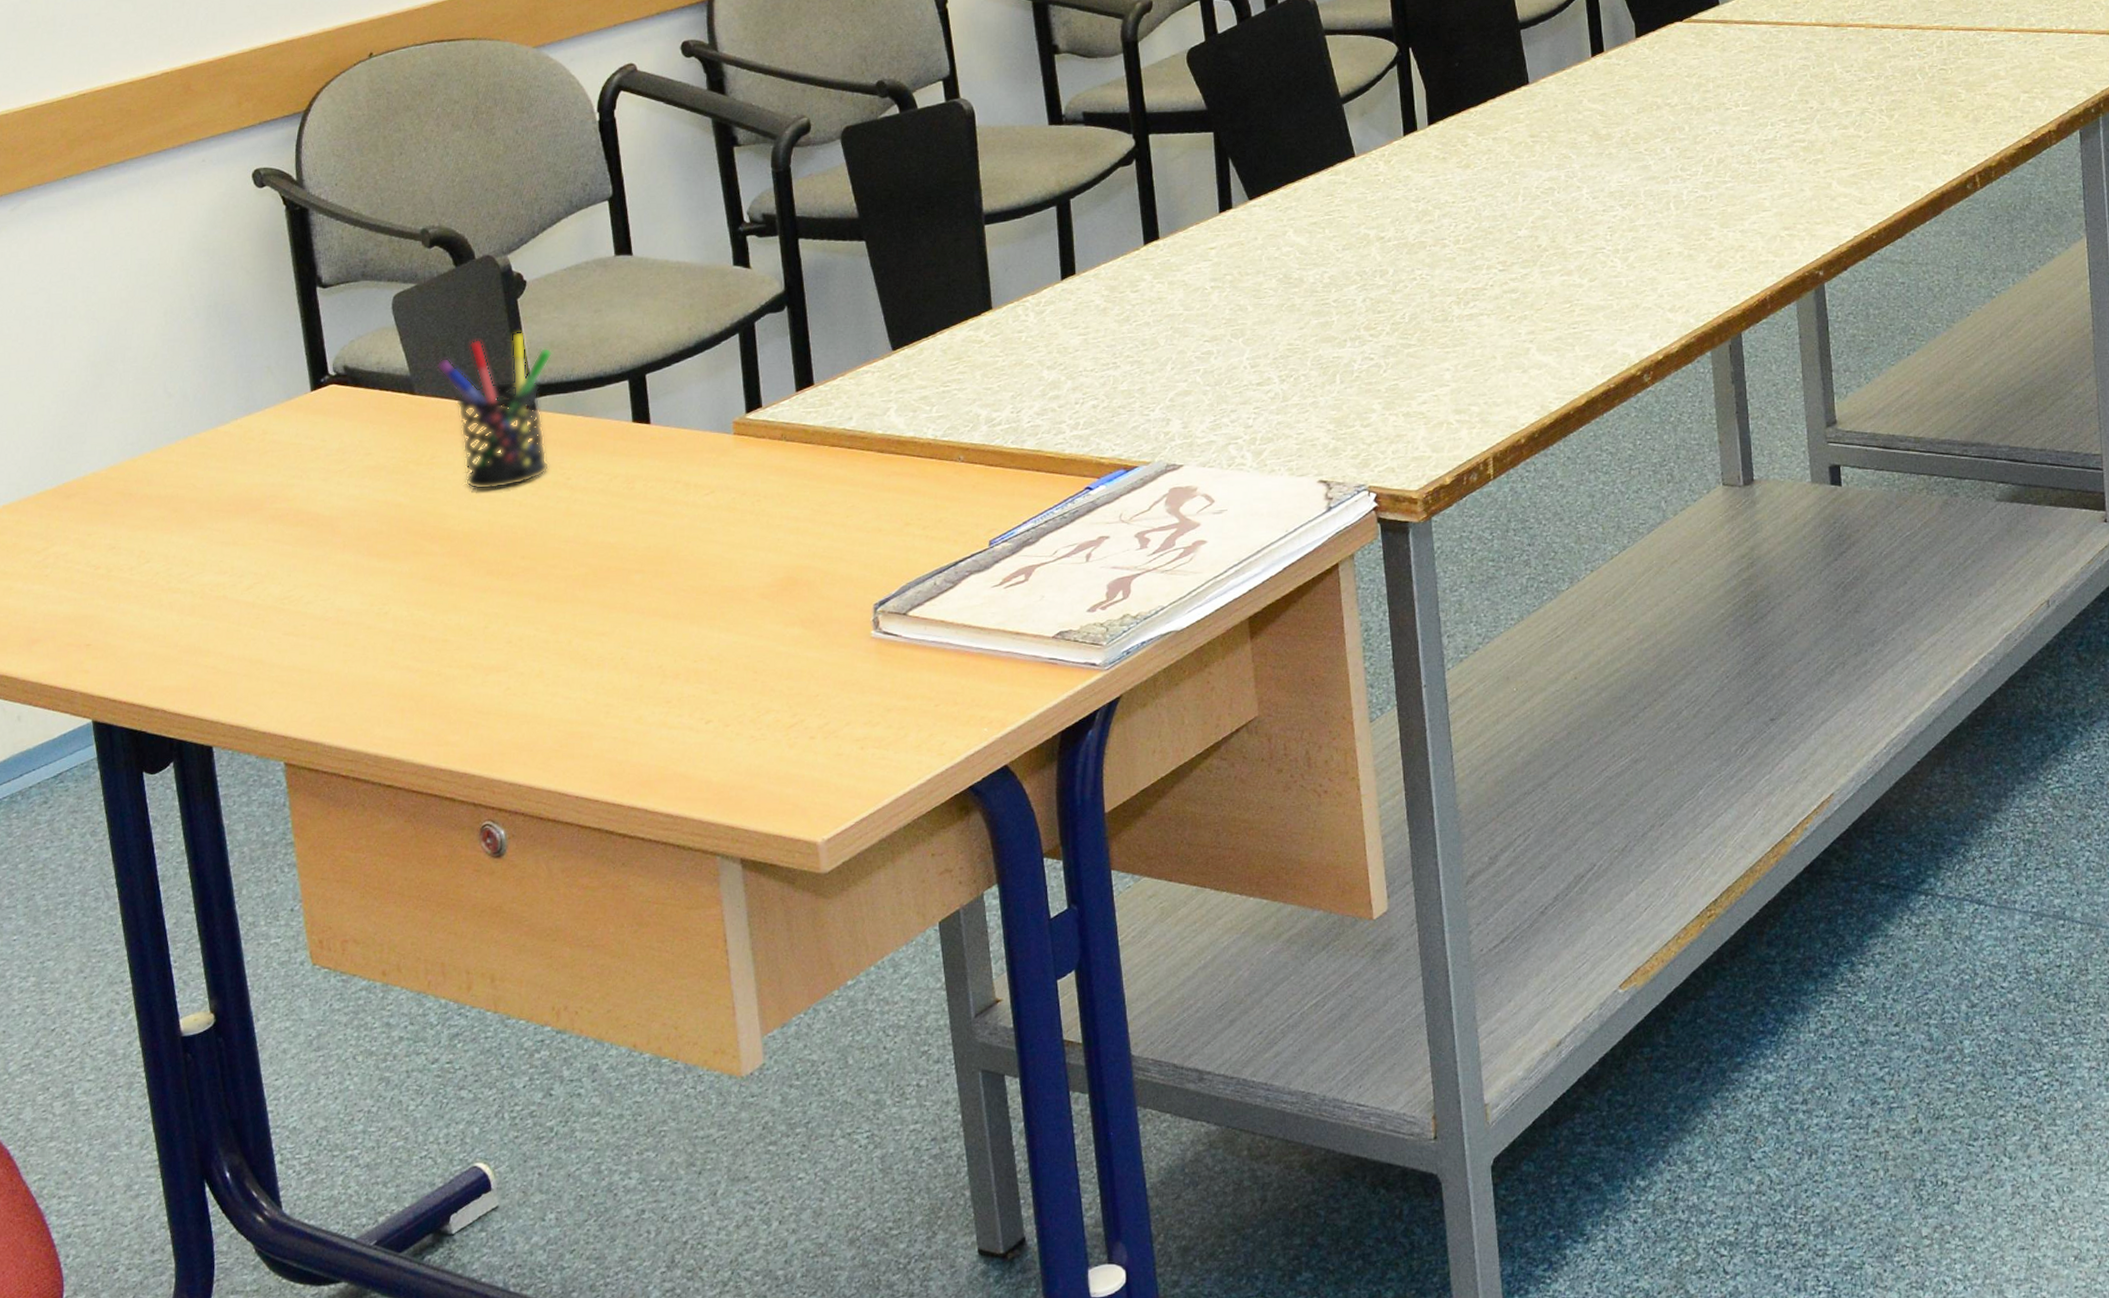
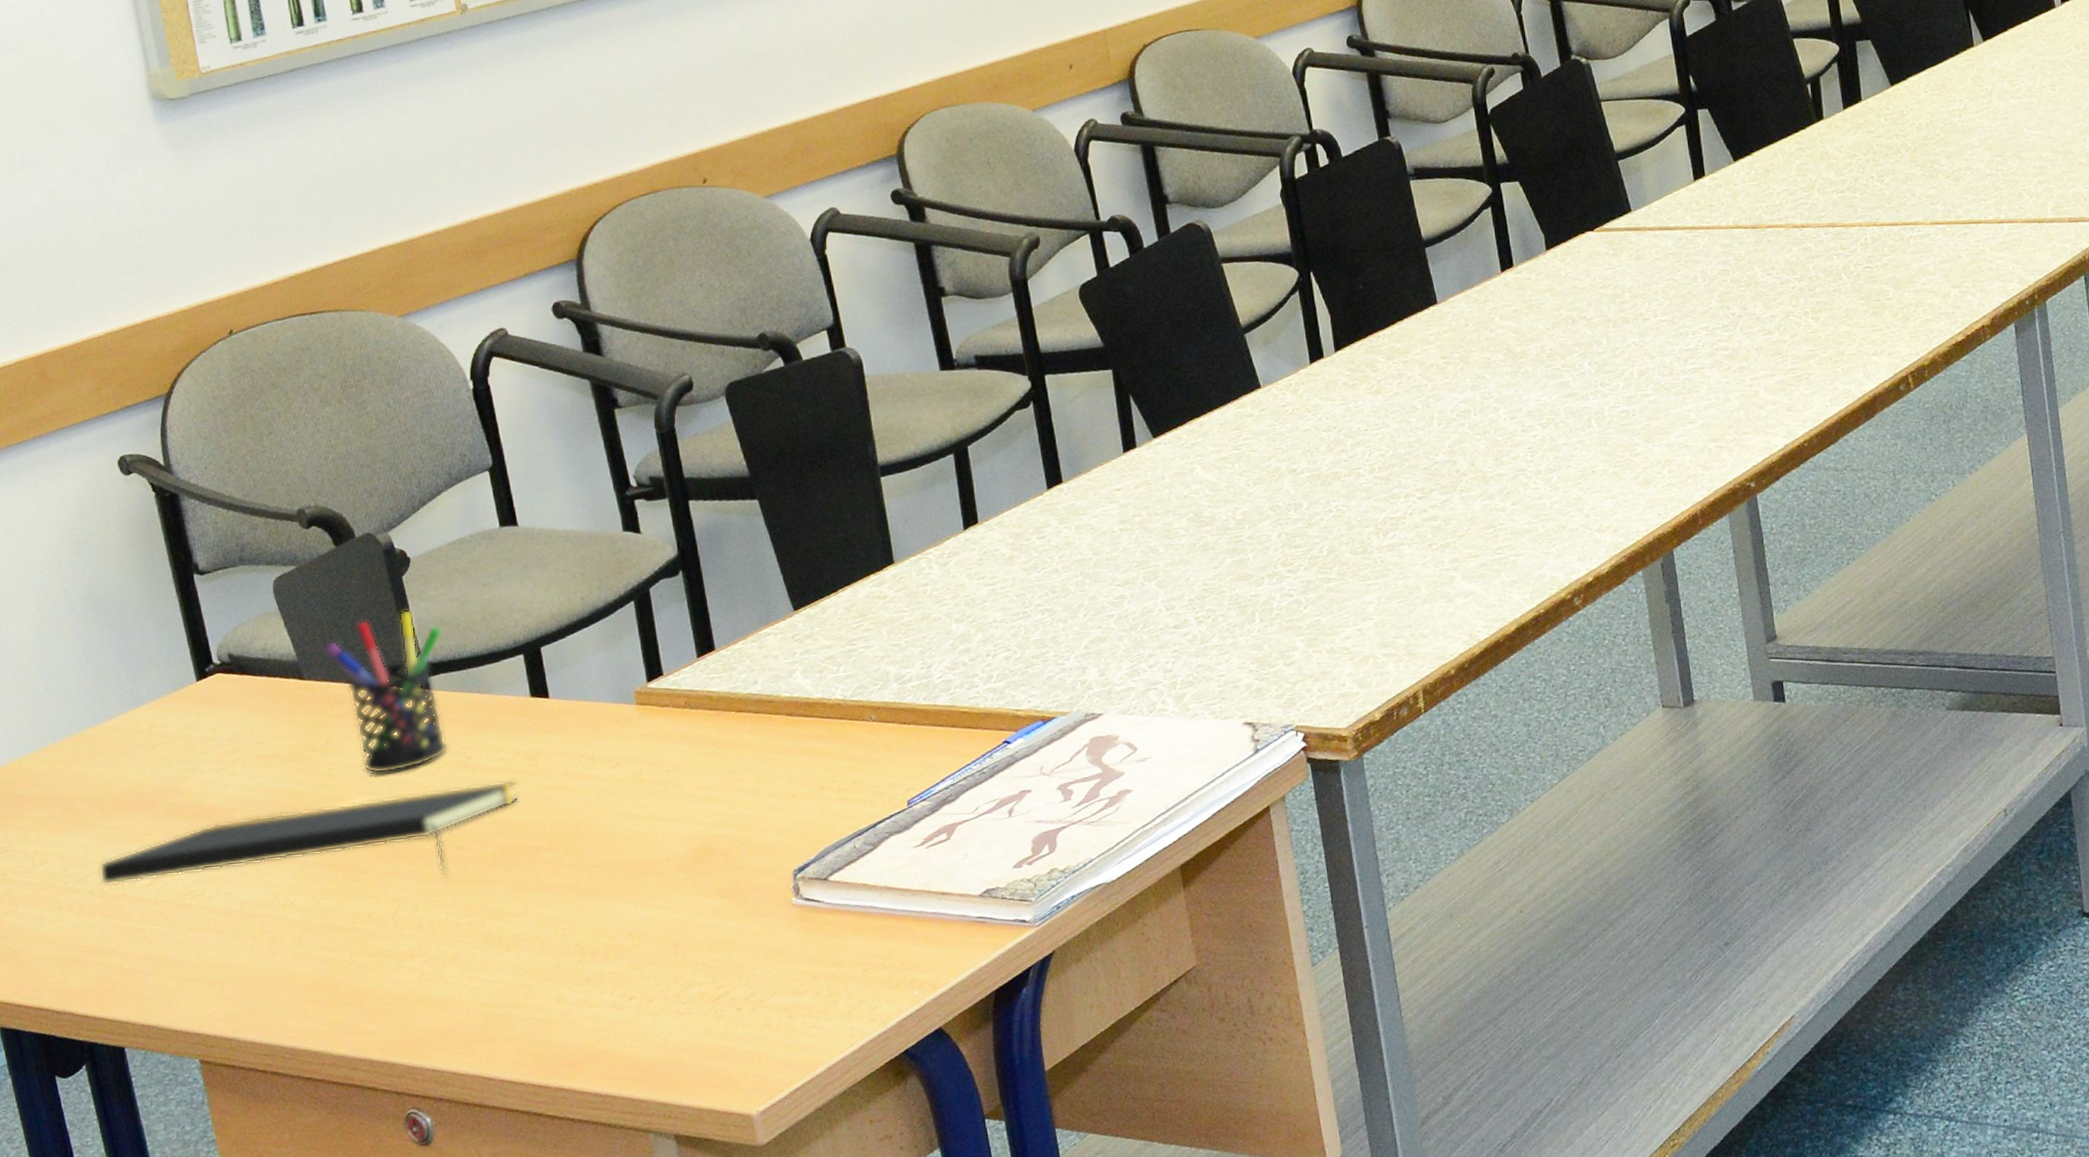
notepad: none [202,502,613,592] -> present [100,779,518,885]

